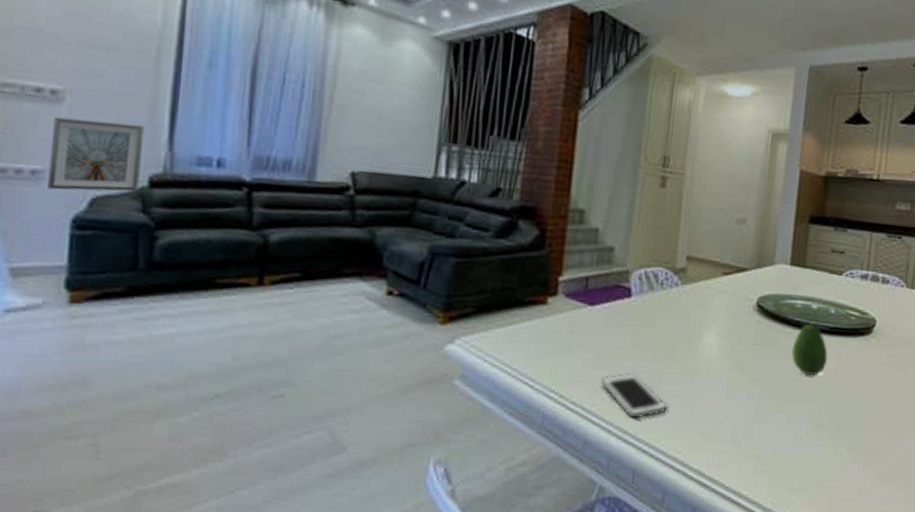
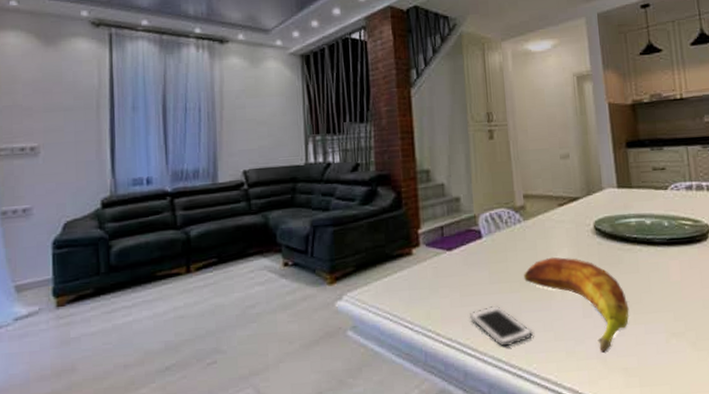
picture frame: present [48,116,145,192] -> none [34,162,95,222]
banana: none [670,329,776,437] -> present [524,257,629,353]
fruit: present [791,323,828,377] -> none [635,238,671,287]

